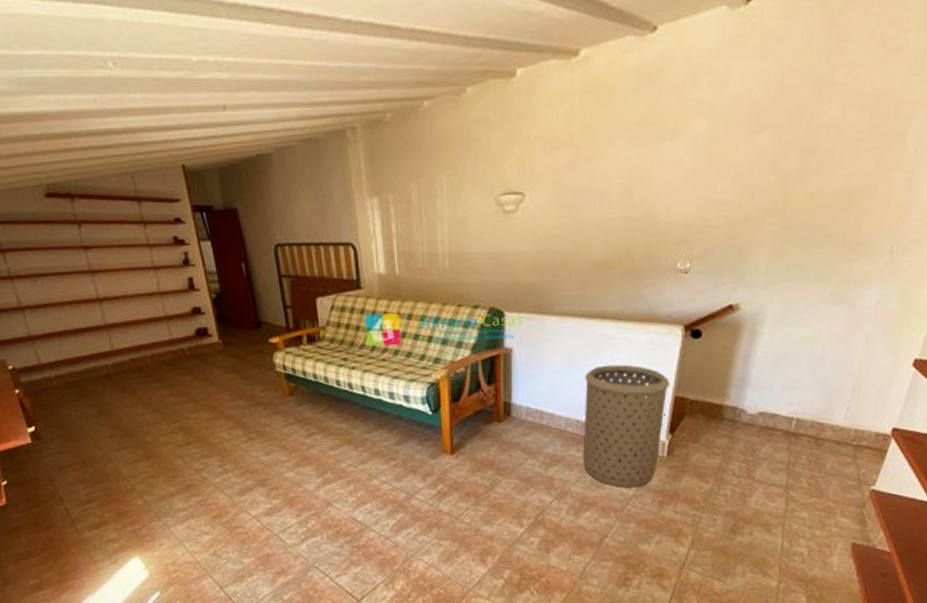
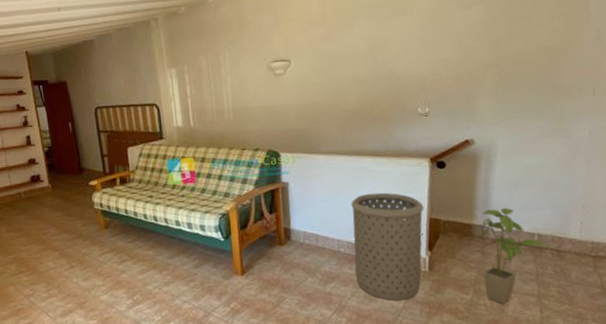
house plant: none [727,388,808,495] -> present [478,208,551,304]

